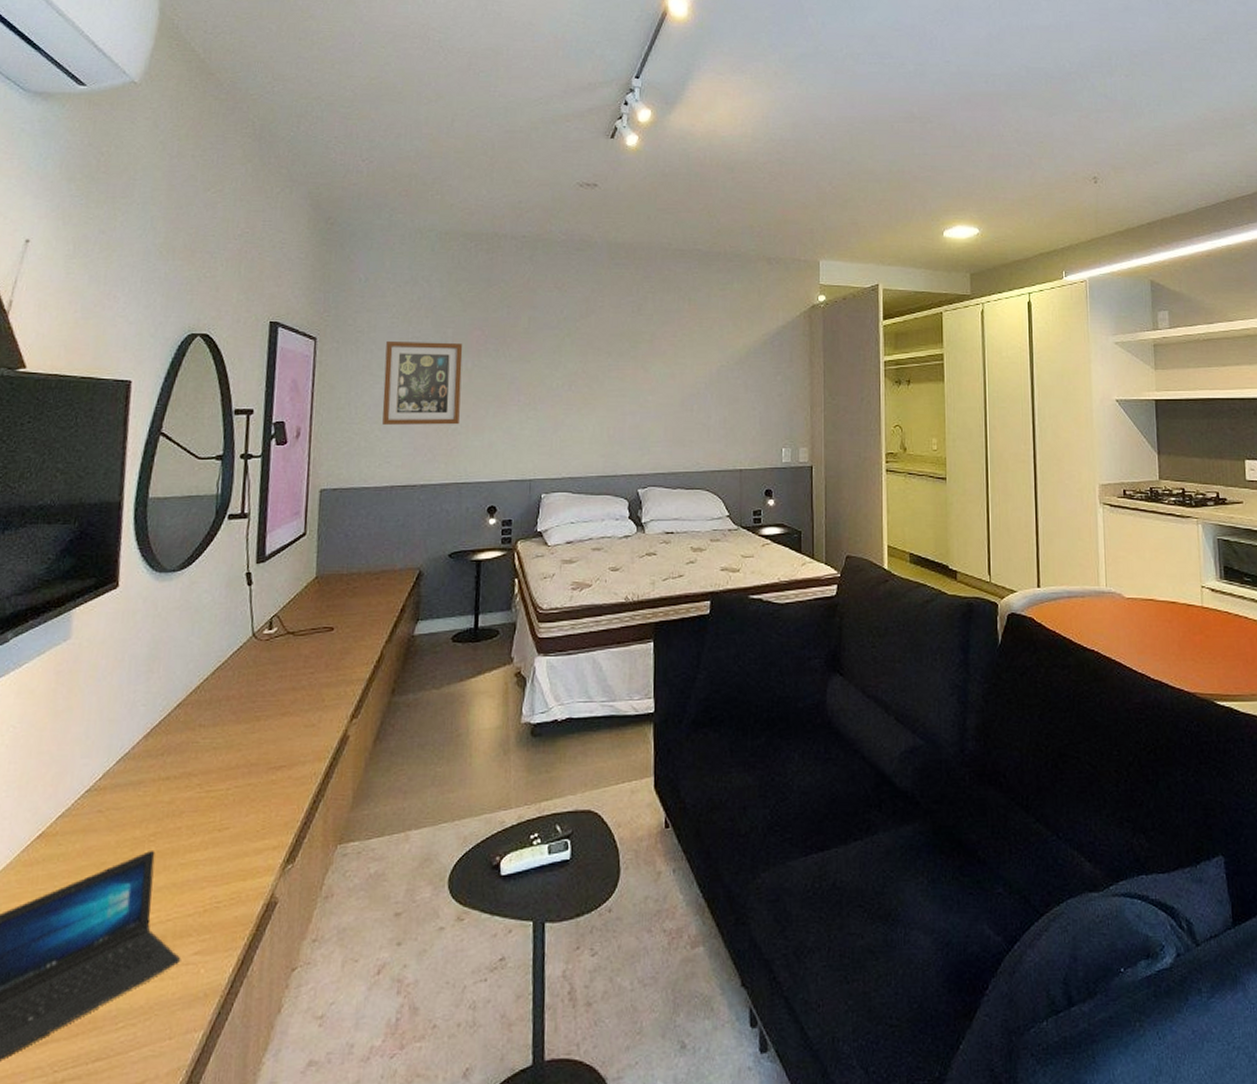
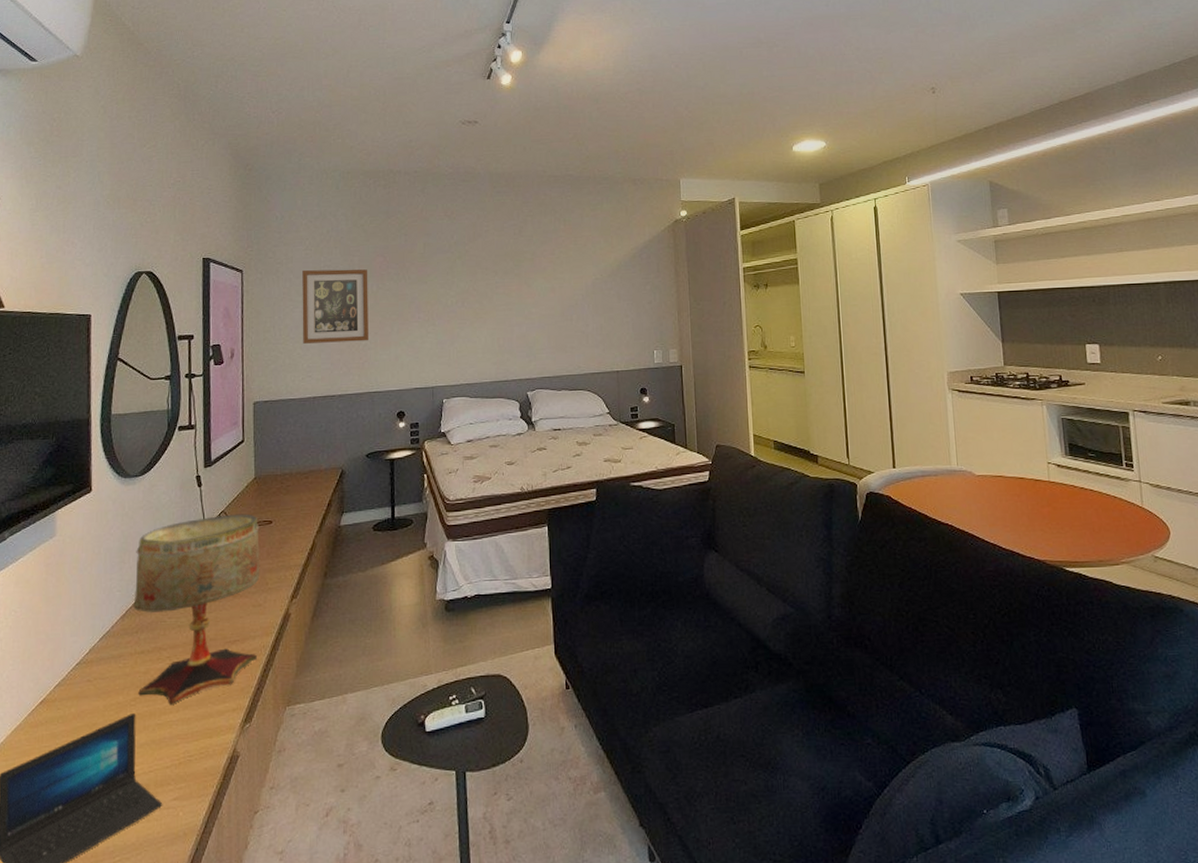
table lamp: none [159,618,319,841] -> present [133,514,260,705]

